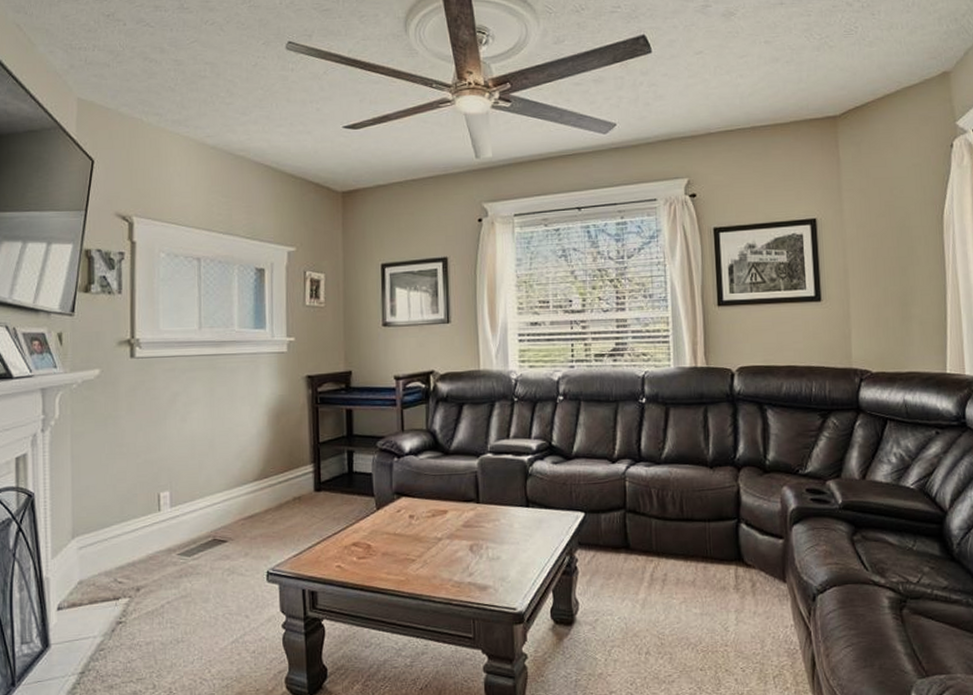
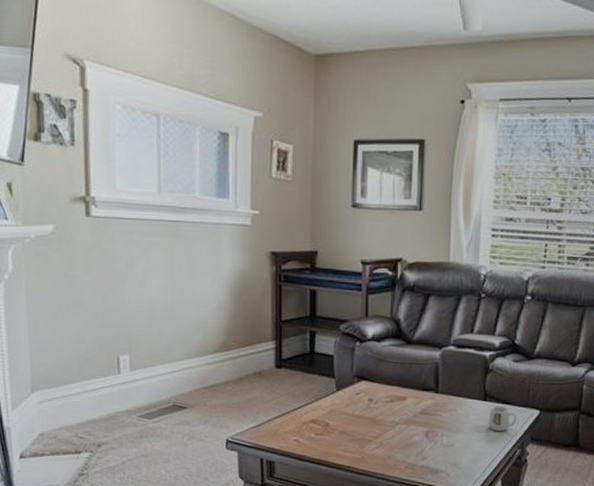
mug: none [532,511,562,538] -> present [488,405,517,431]

